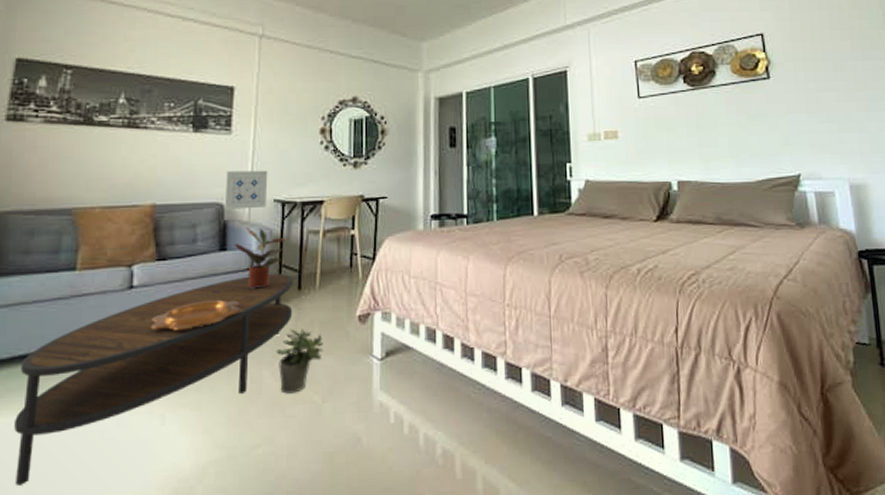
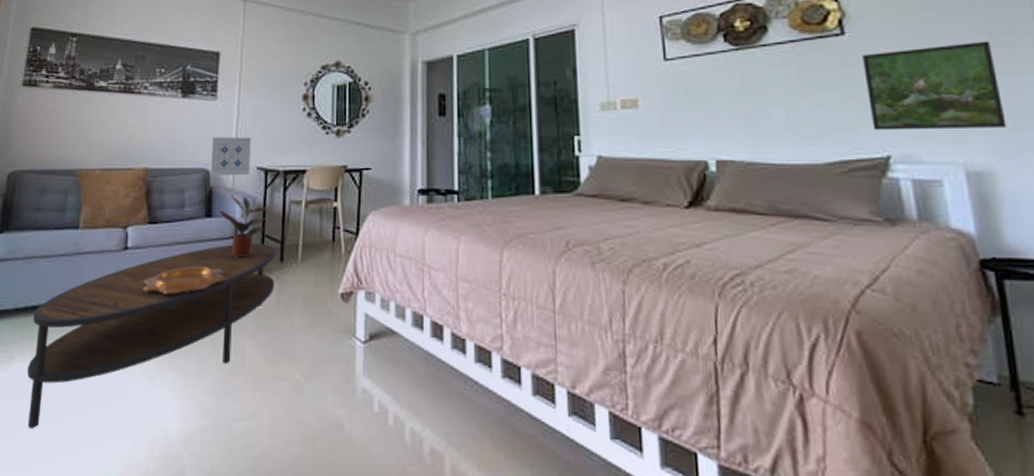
potted plant: present [276,328,324,394] -> none [258,301,306,369]
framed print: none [782,85,876,155] -> present [862,41,1007,131]

